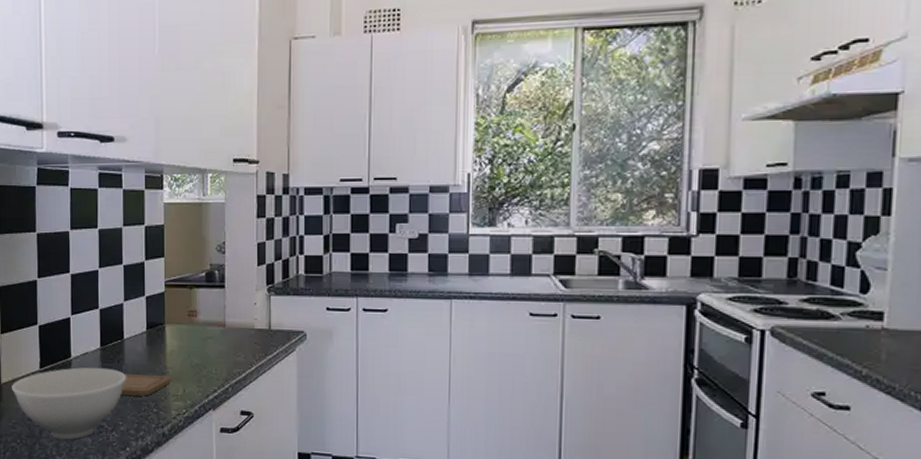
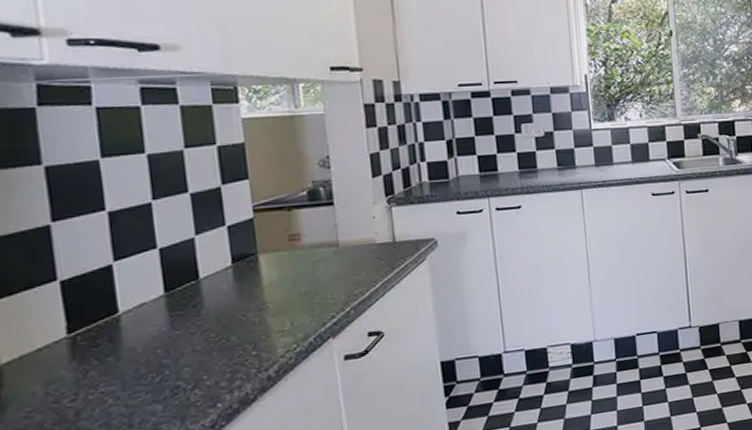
bowl: present [12,367,126,440] -> none [19,316,208,417]
chopping board: present [120,374,170,396] -> none [201,311,273,344]

